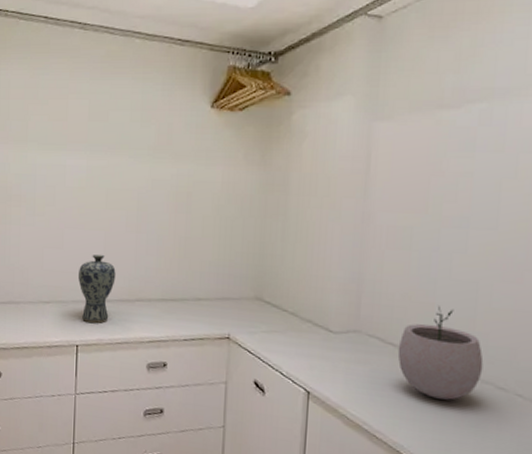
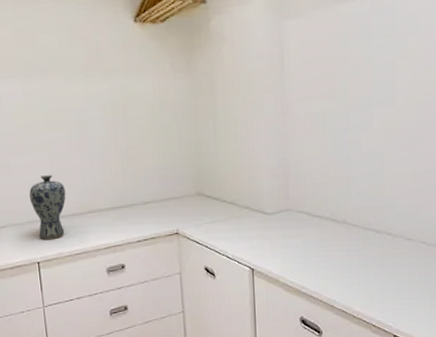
plant pot: present [397,306,484,400] -> none [323,178,393,256]

